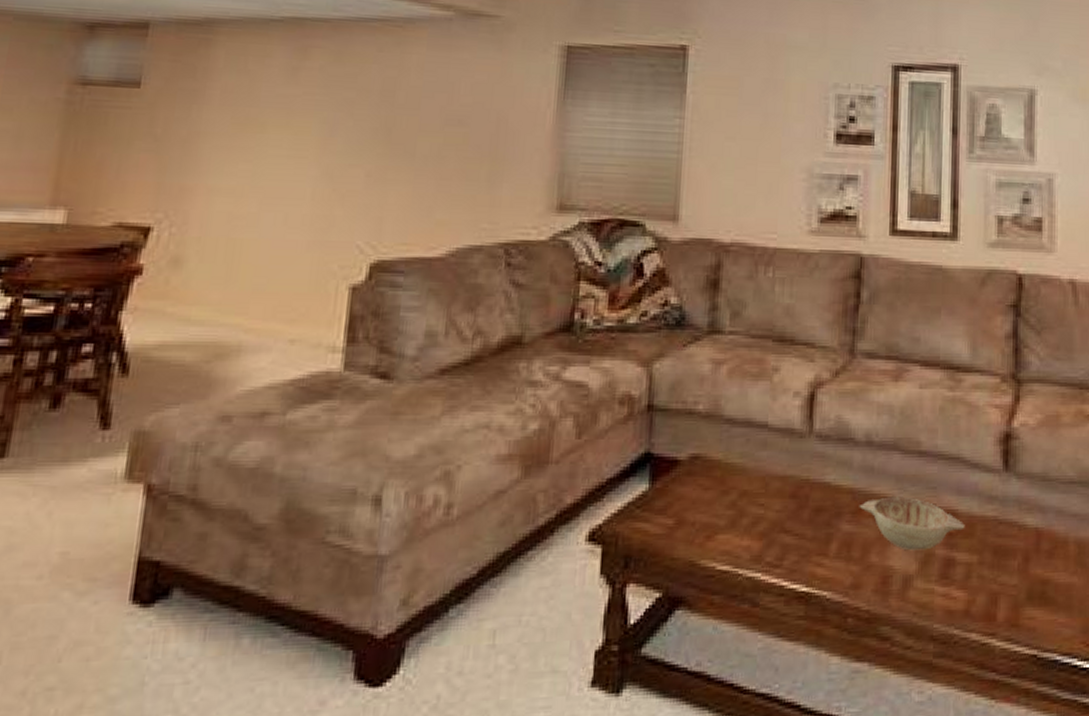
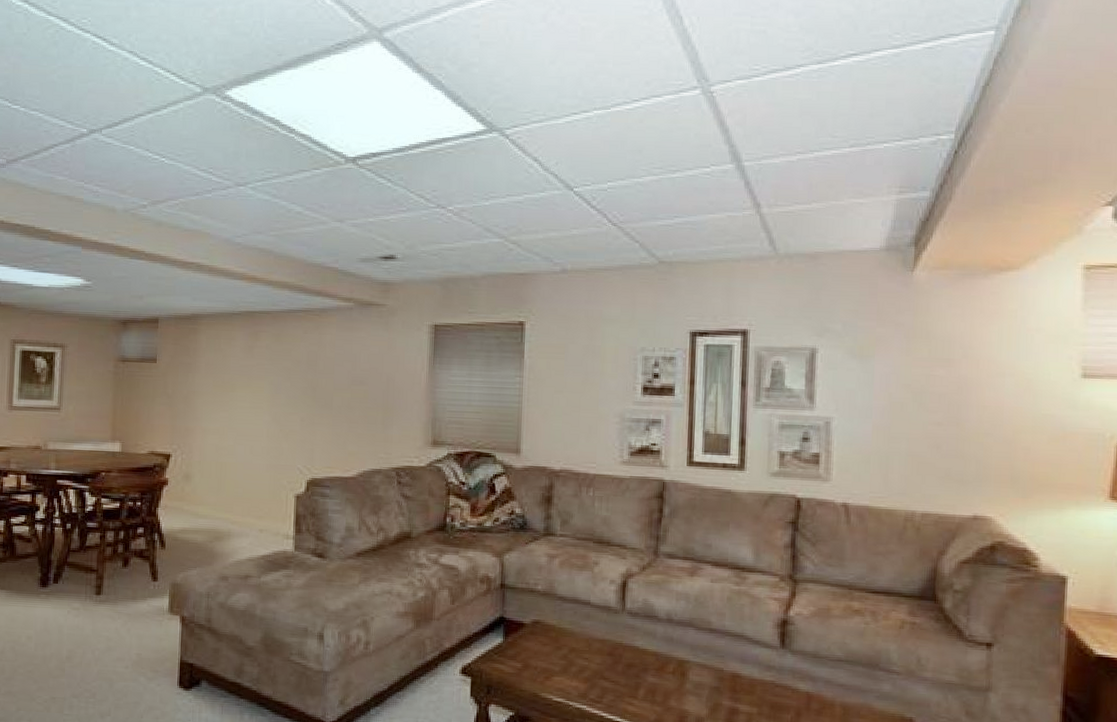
decorative bowl: present [859,496,965,551] -> none [661,660,747,701]

